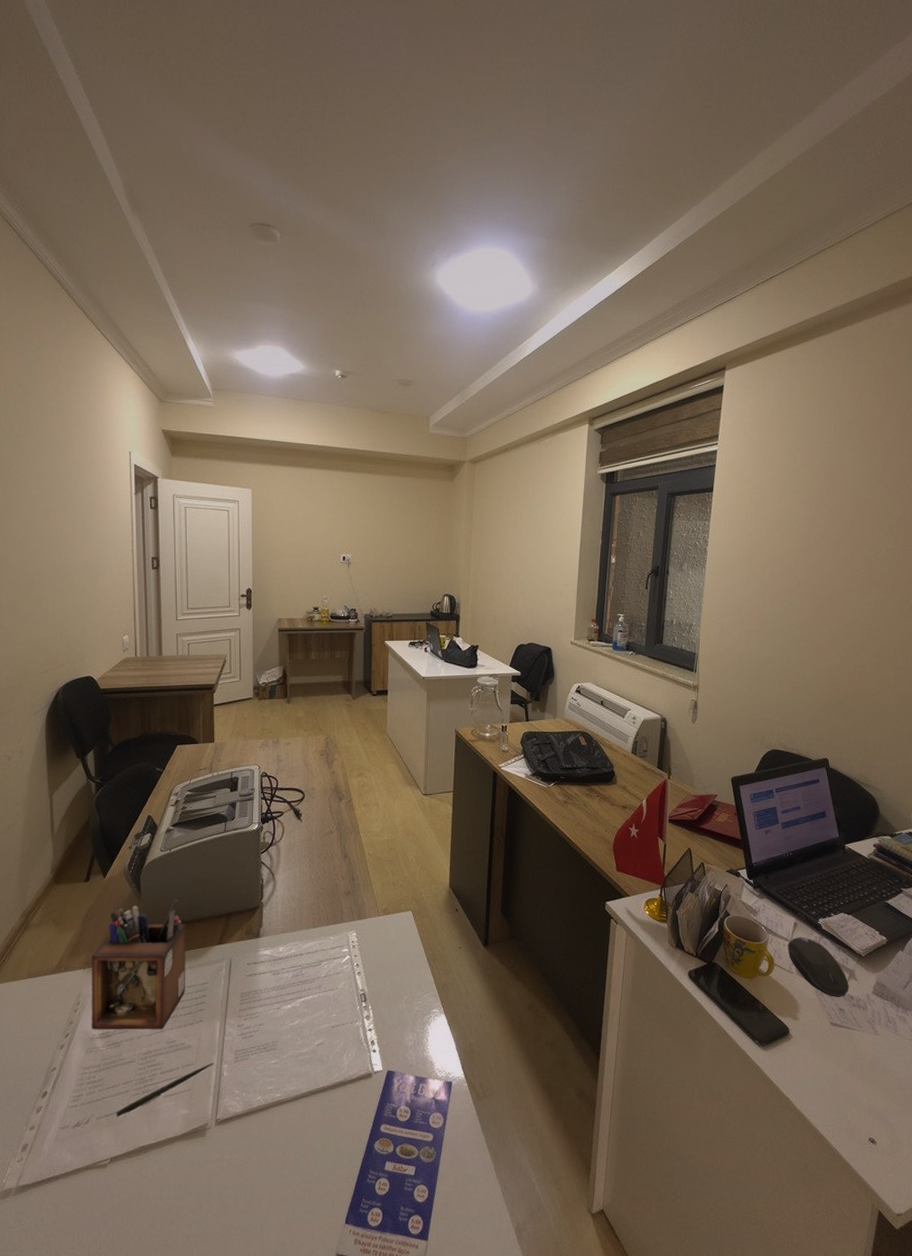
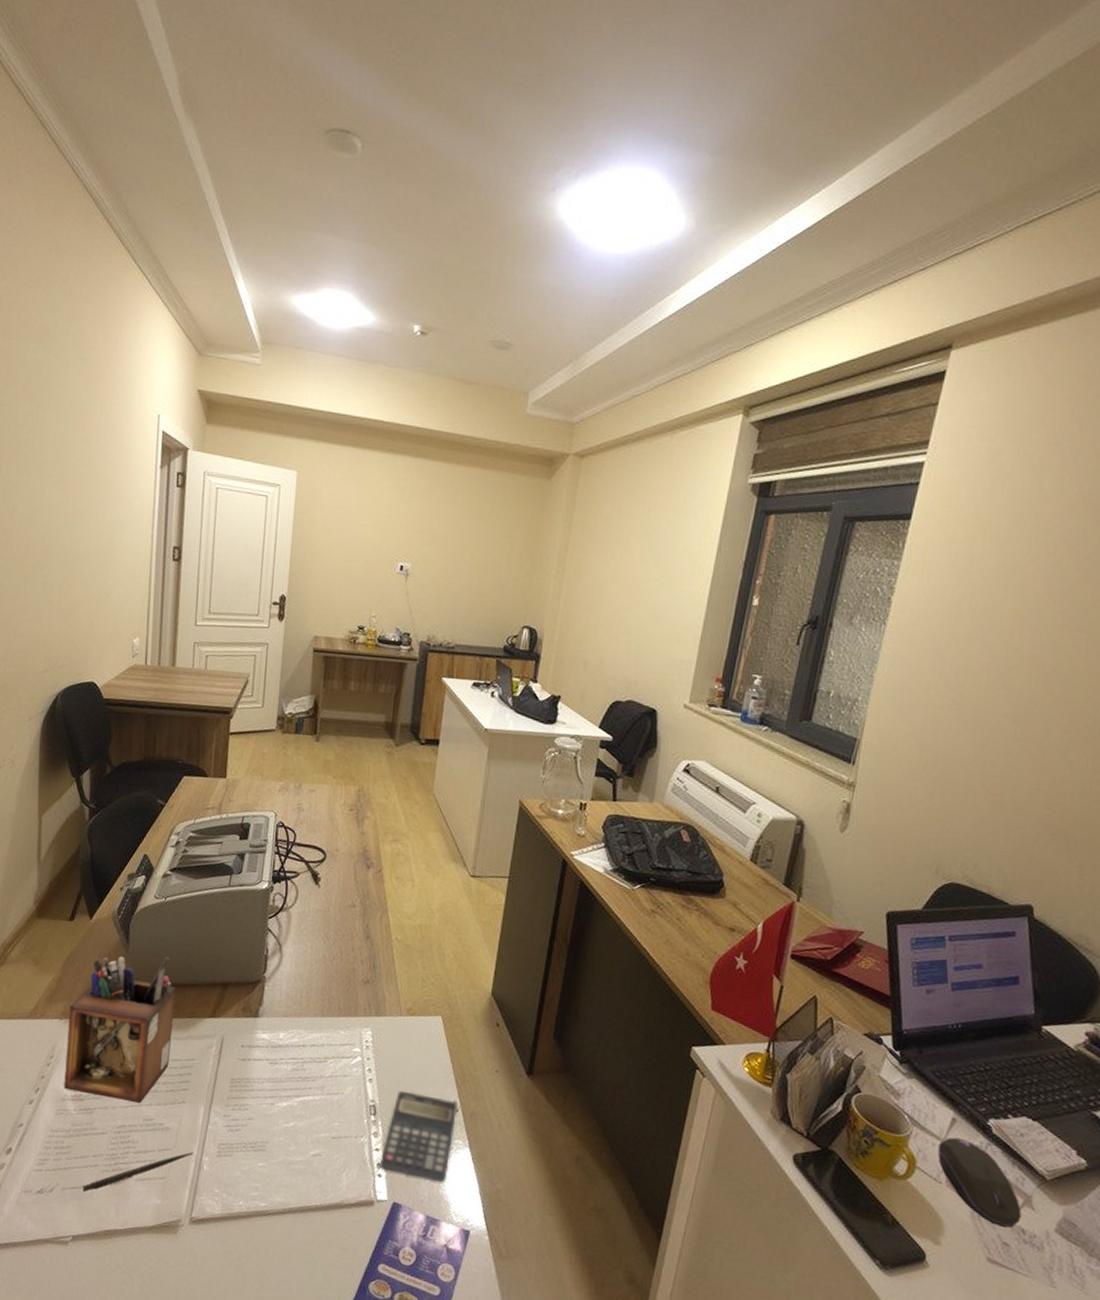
calculator: none [373,976,432,1047] -> present [379,1090,458,1182]

